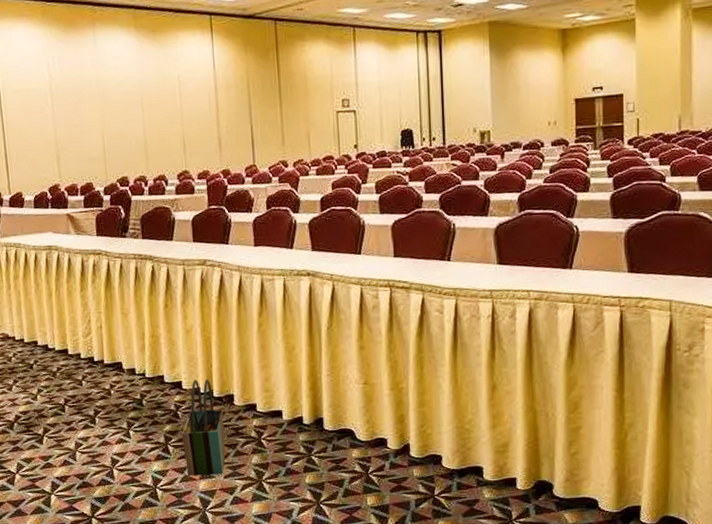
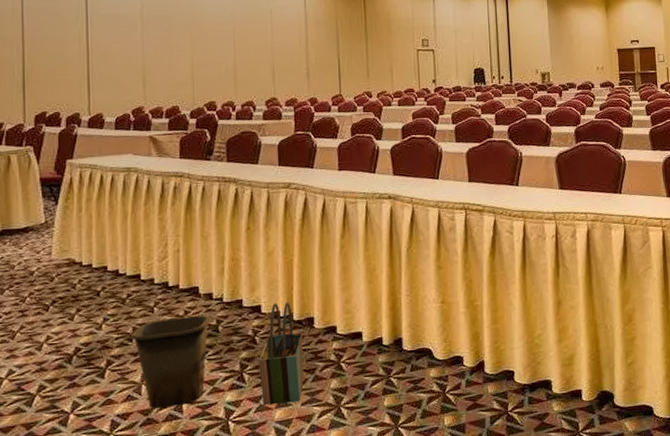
waste bin: none [62,389,136,473] -> present [130,314,212,409]

